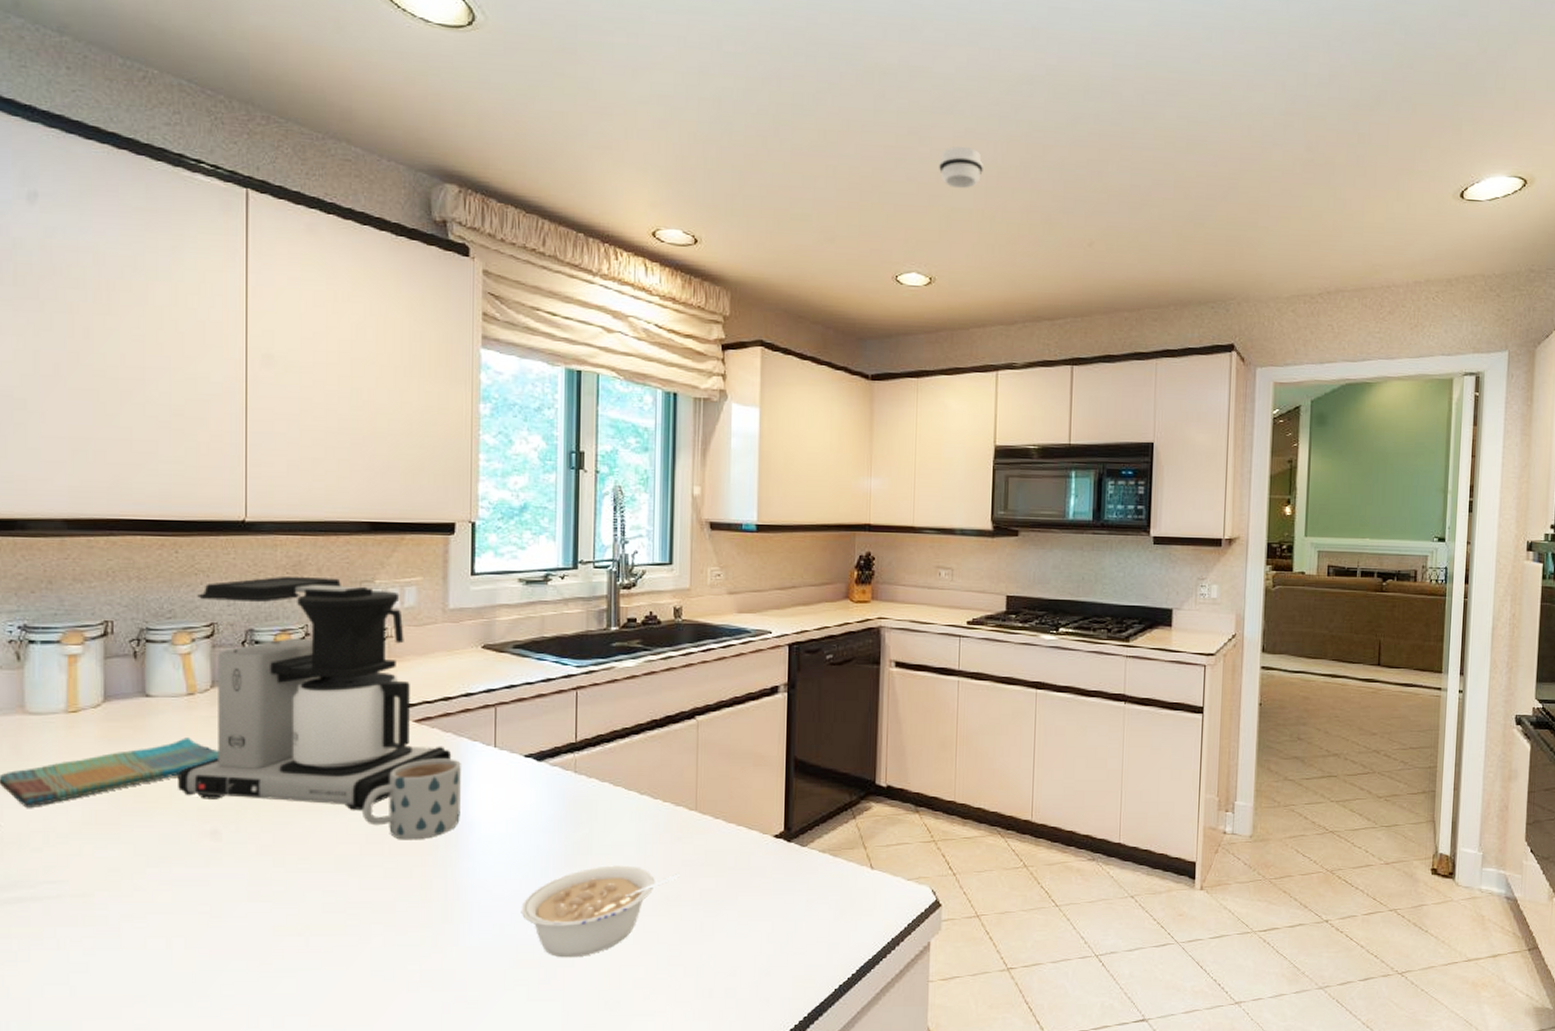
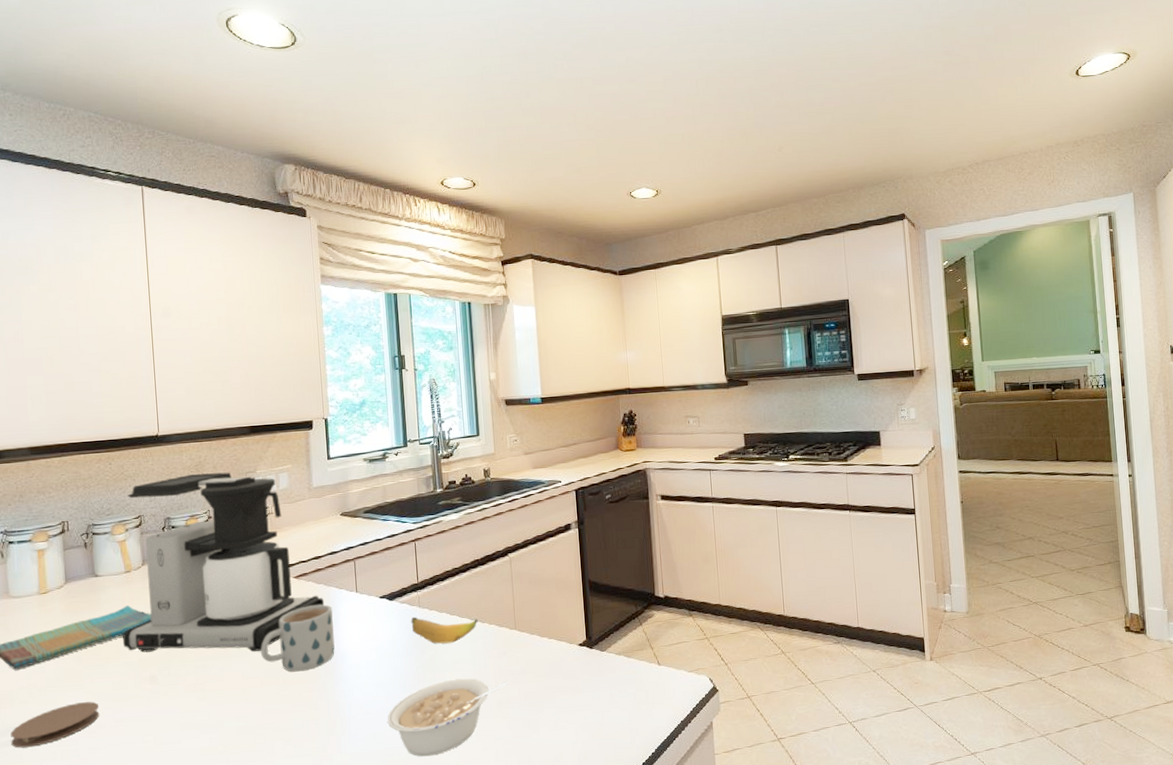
coaster: none [15,856,140,908] -> present [11,701,100,748]
banana: none [562,784,649,820] -> present [411,616,478,644]
smoke detector: present [939,147,983,189] -> none [654,87,689,120]

